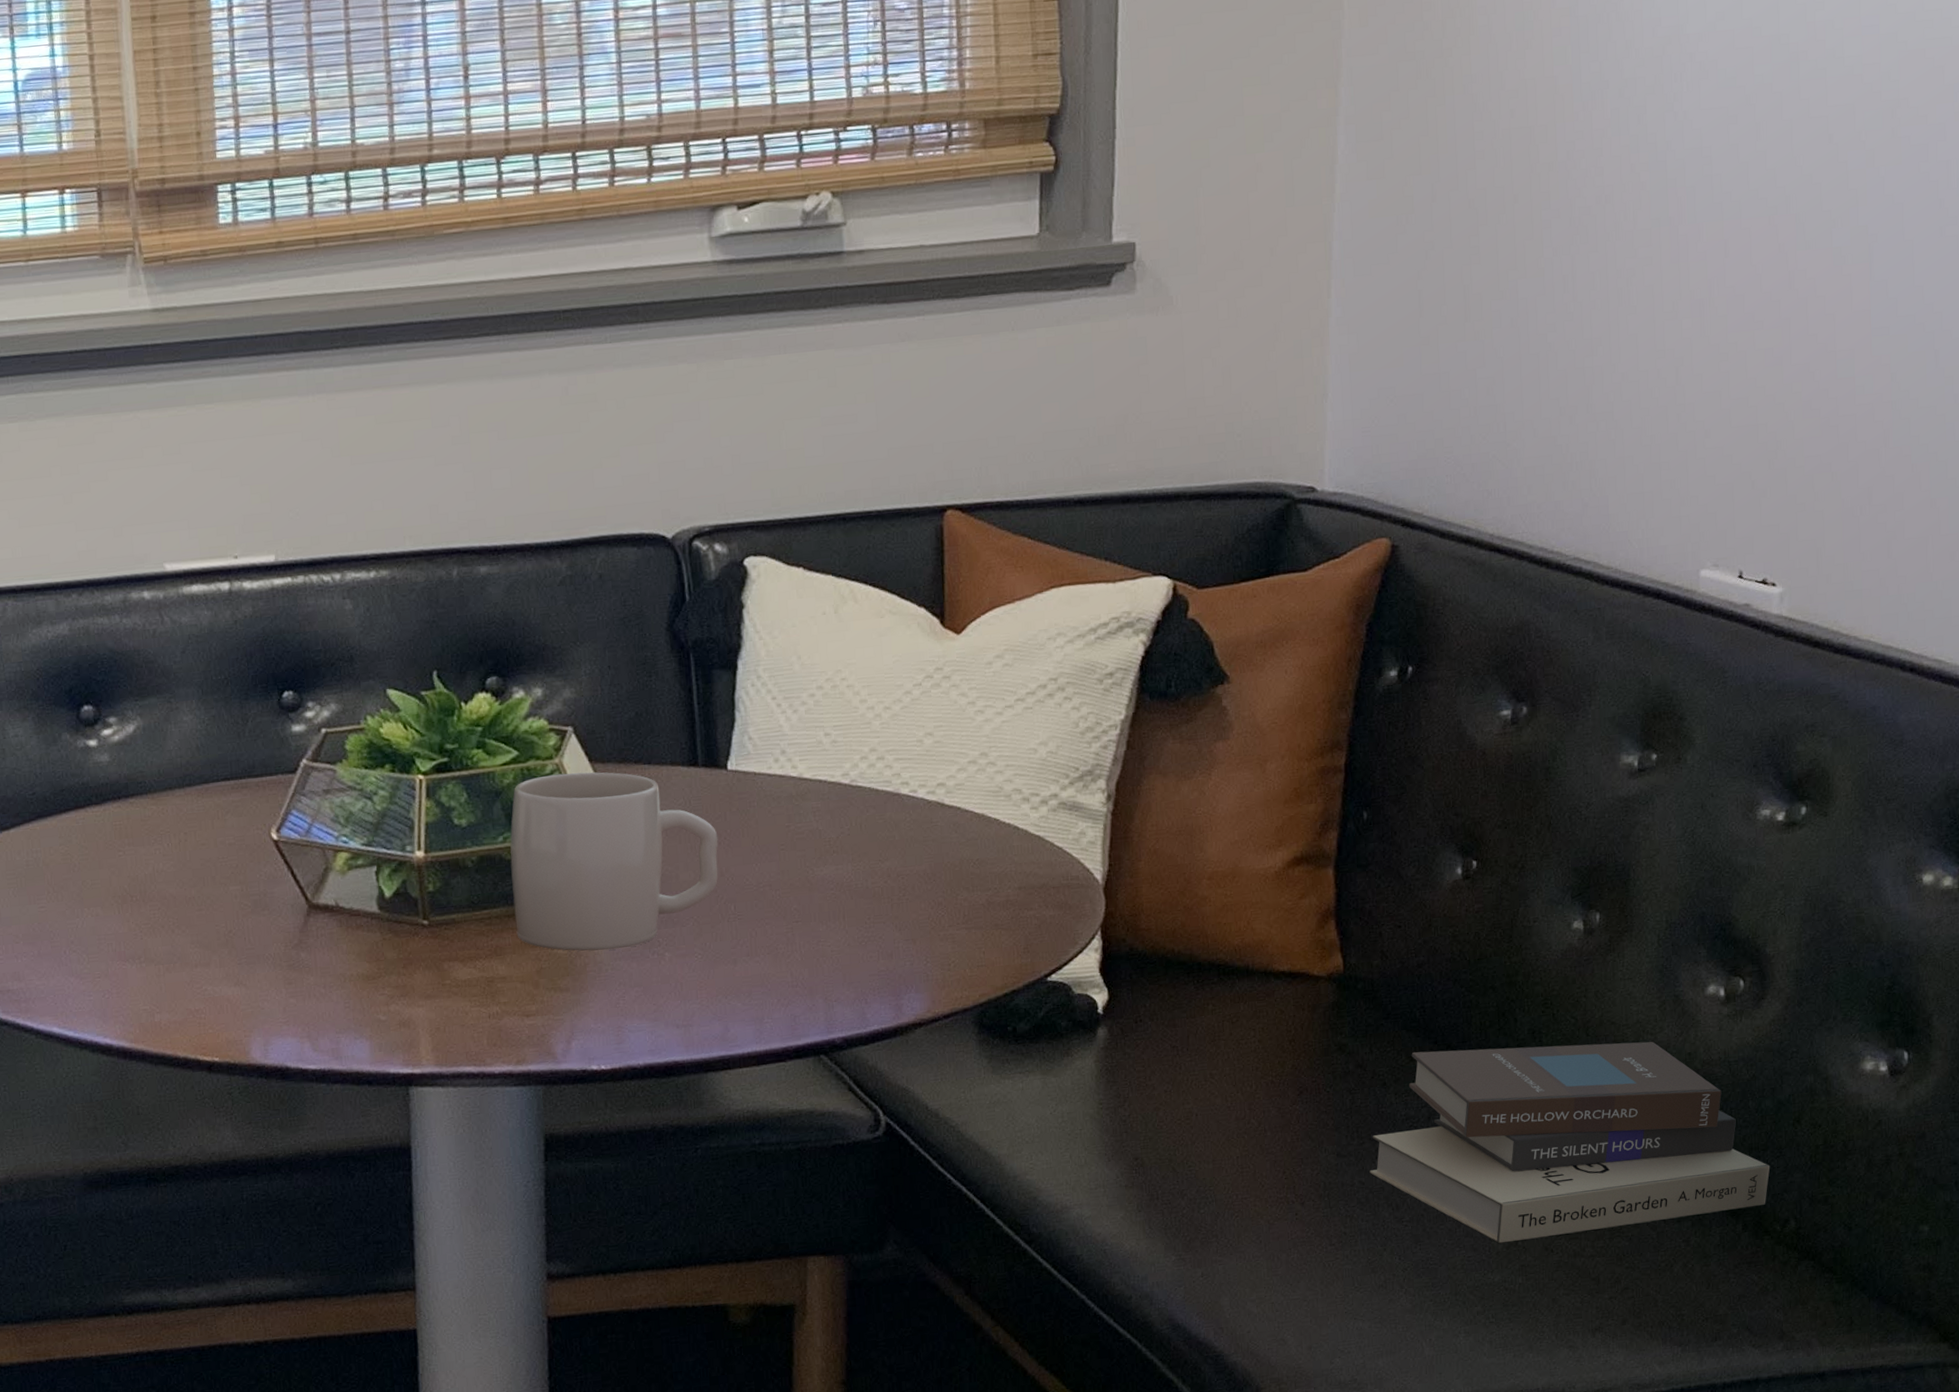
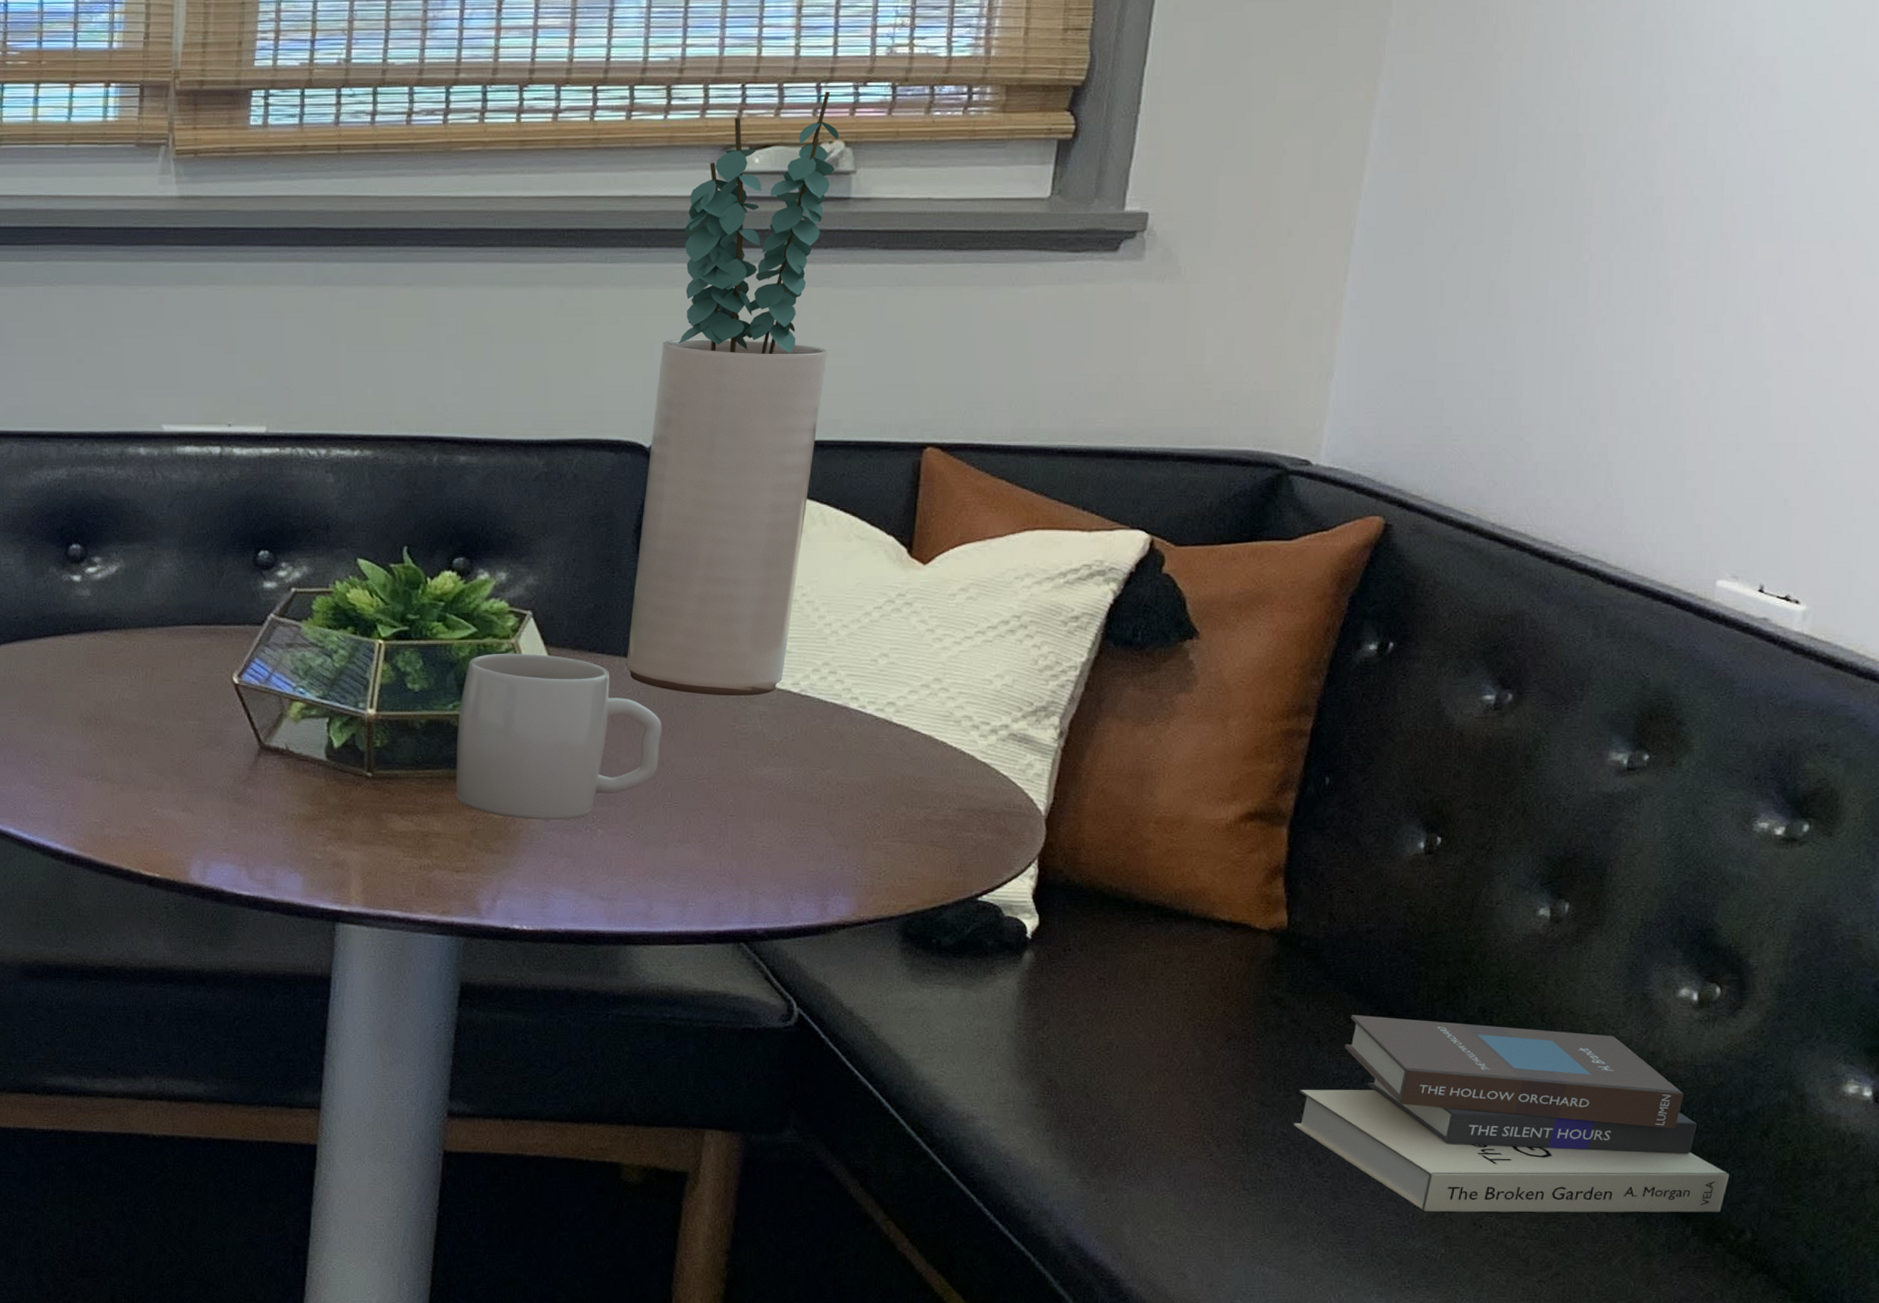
vase: none [672,139,839,797] -> present [626,91,839,696]

